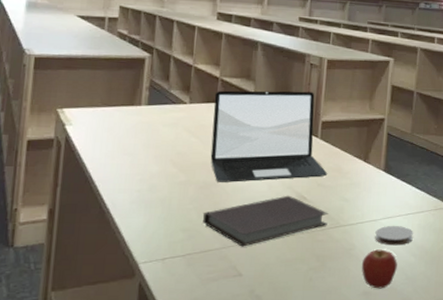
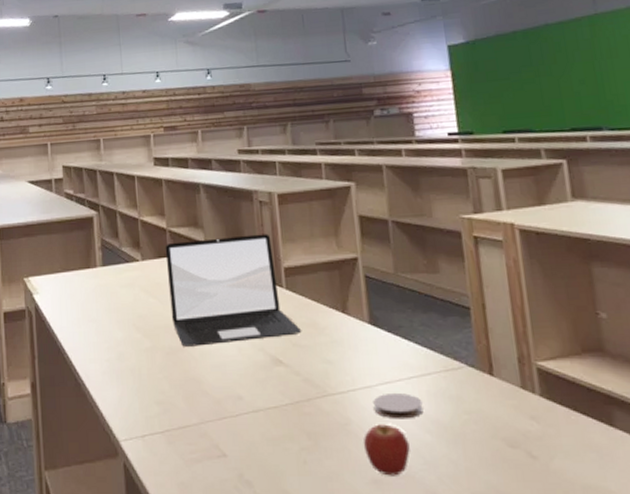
notebook: present [203,195,328,247] -> none [175,359,313,422]

